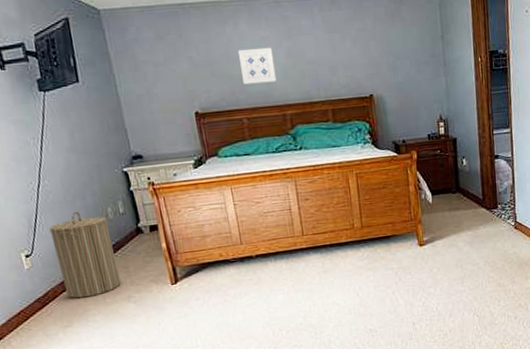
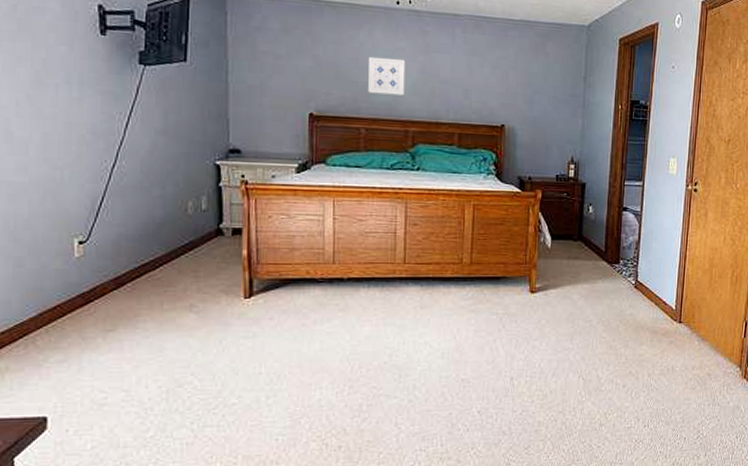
laundry hamper: present [49,211,121,299] -> none [115,200,186,300]

